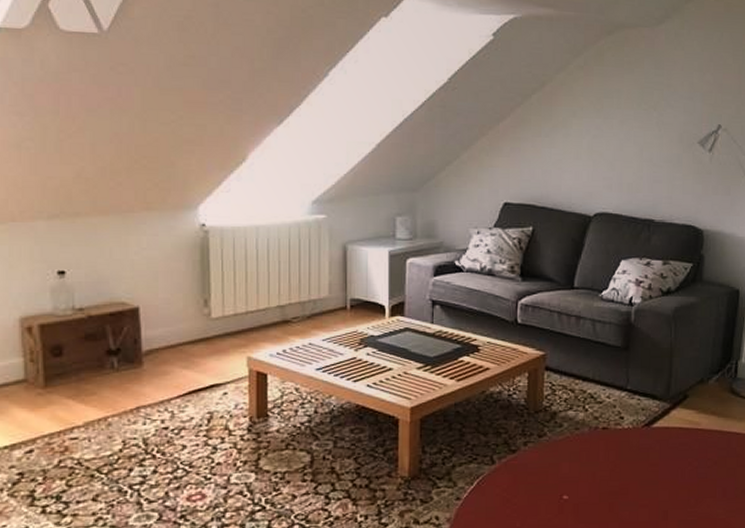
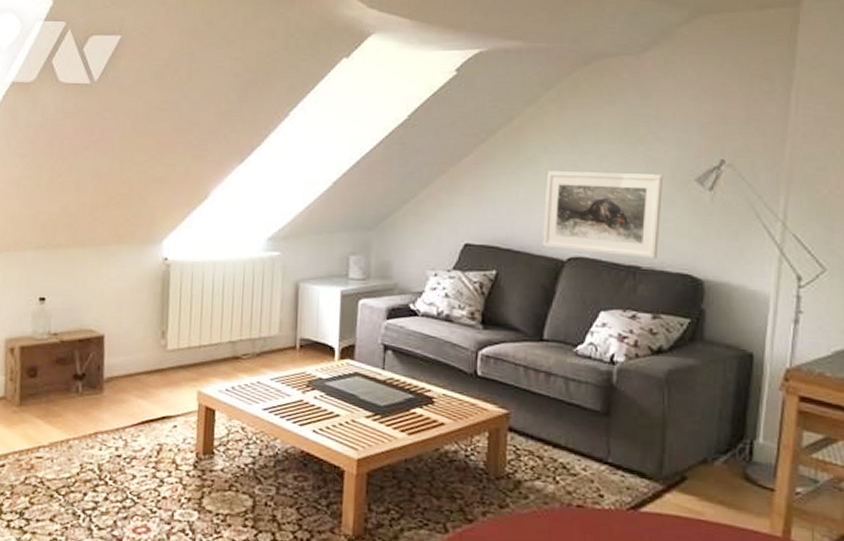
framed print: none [573,134,673,213] -> present [543,171,664,260]

